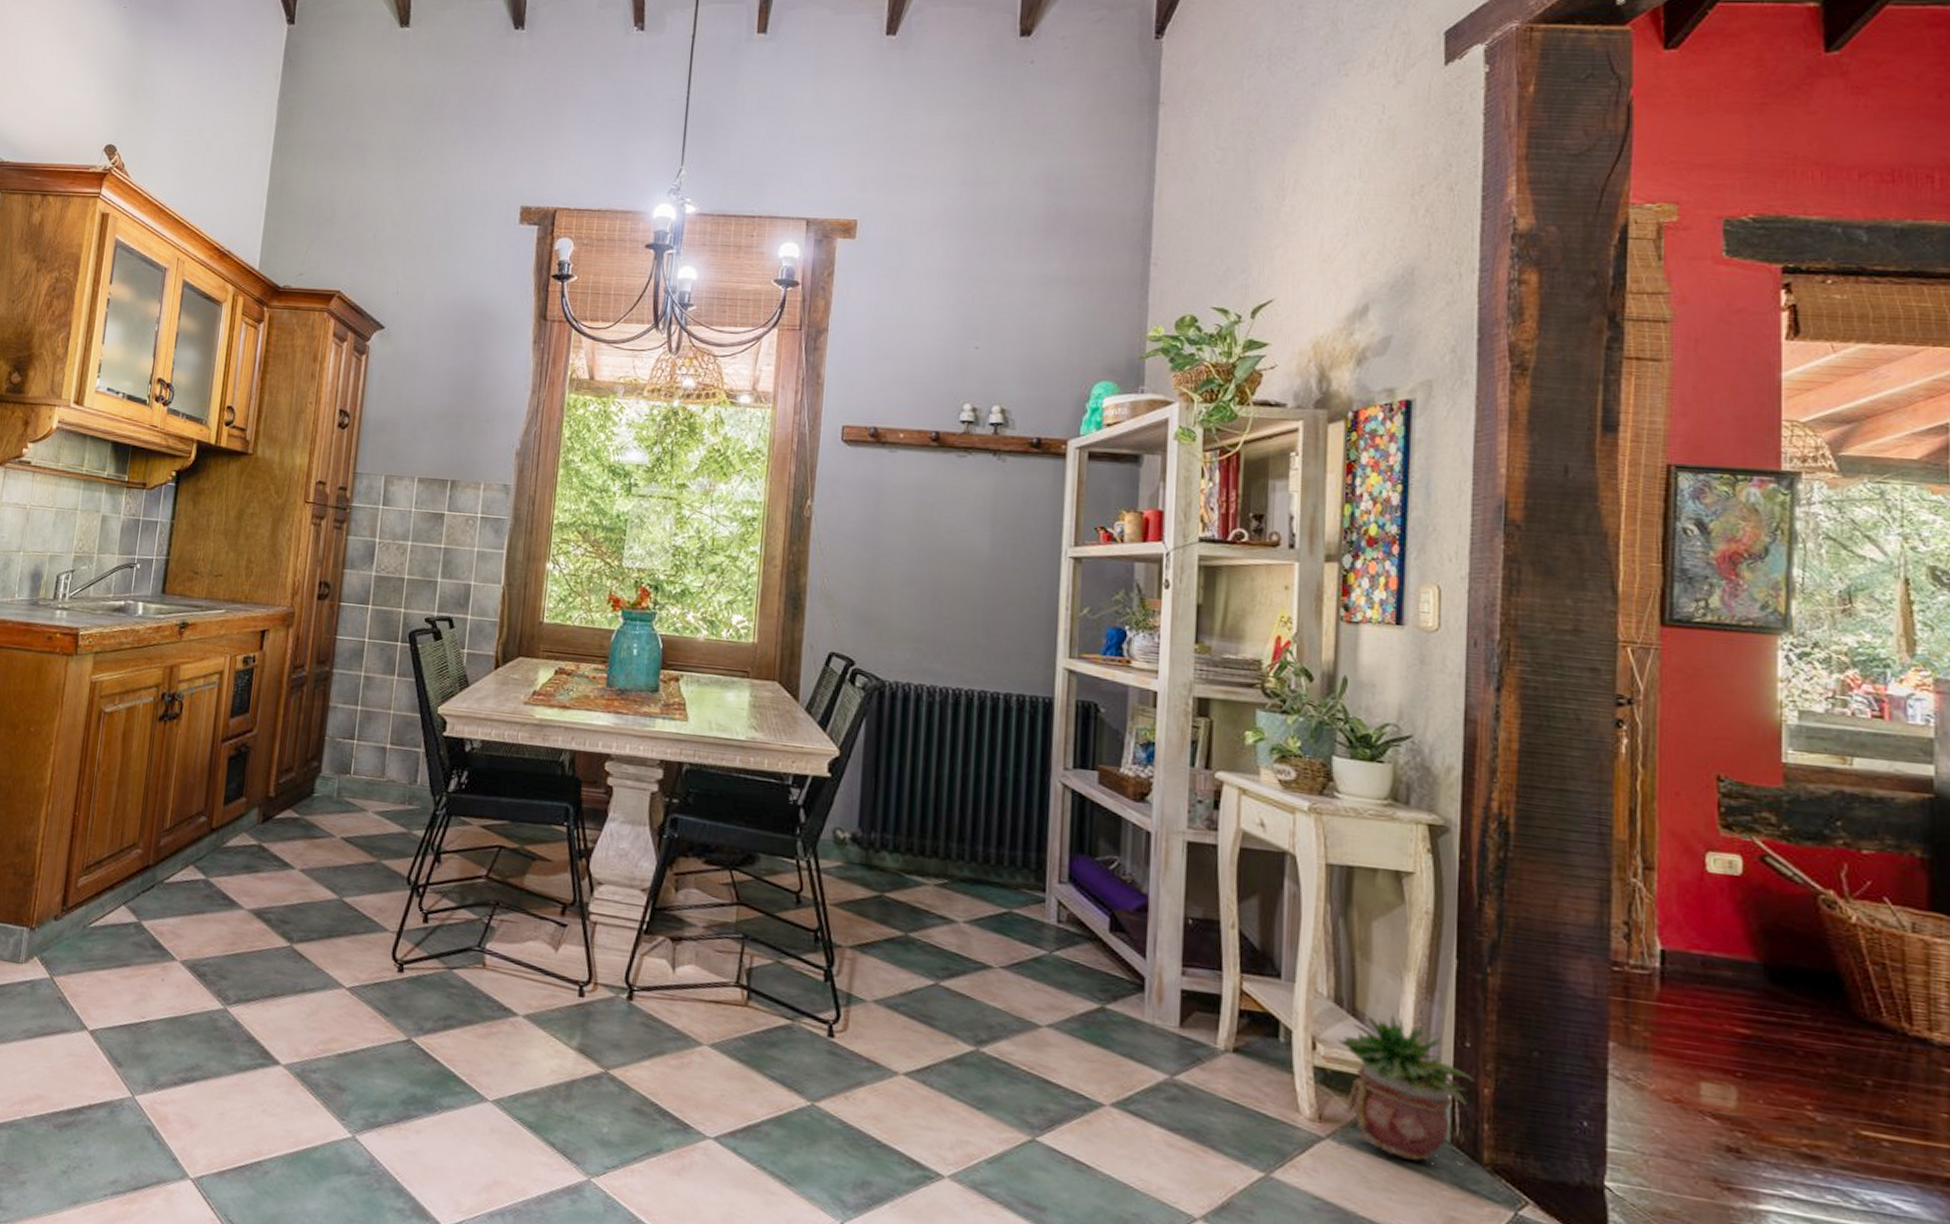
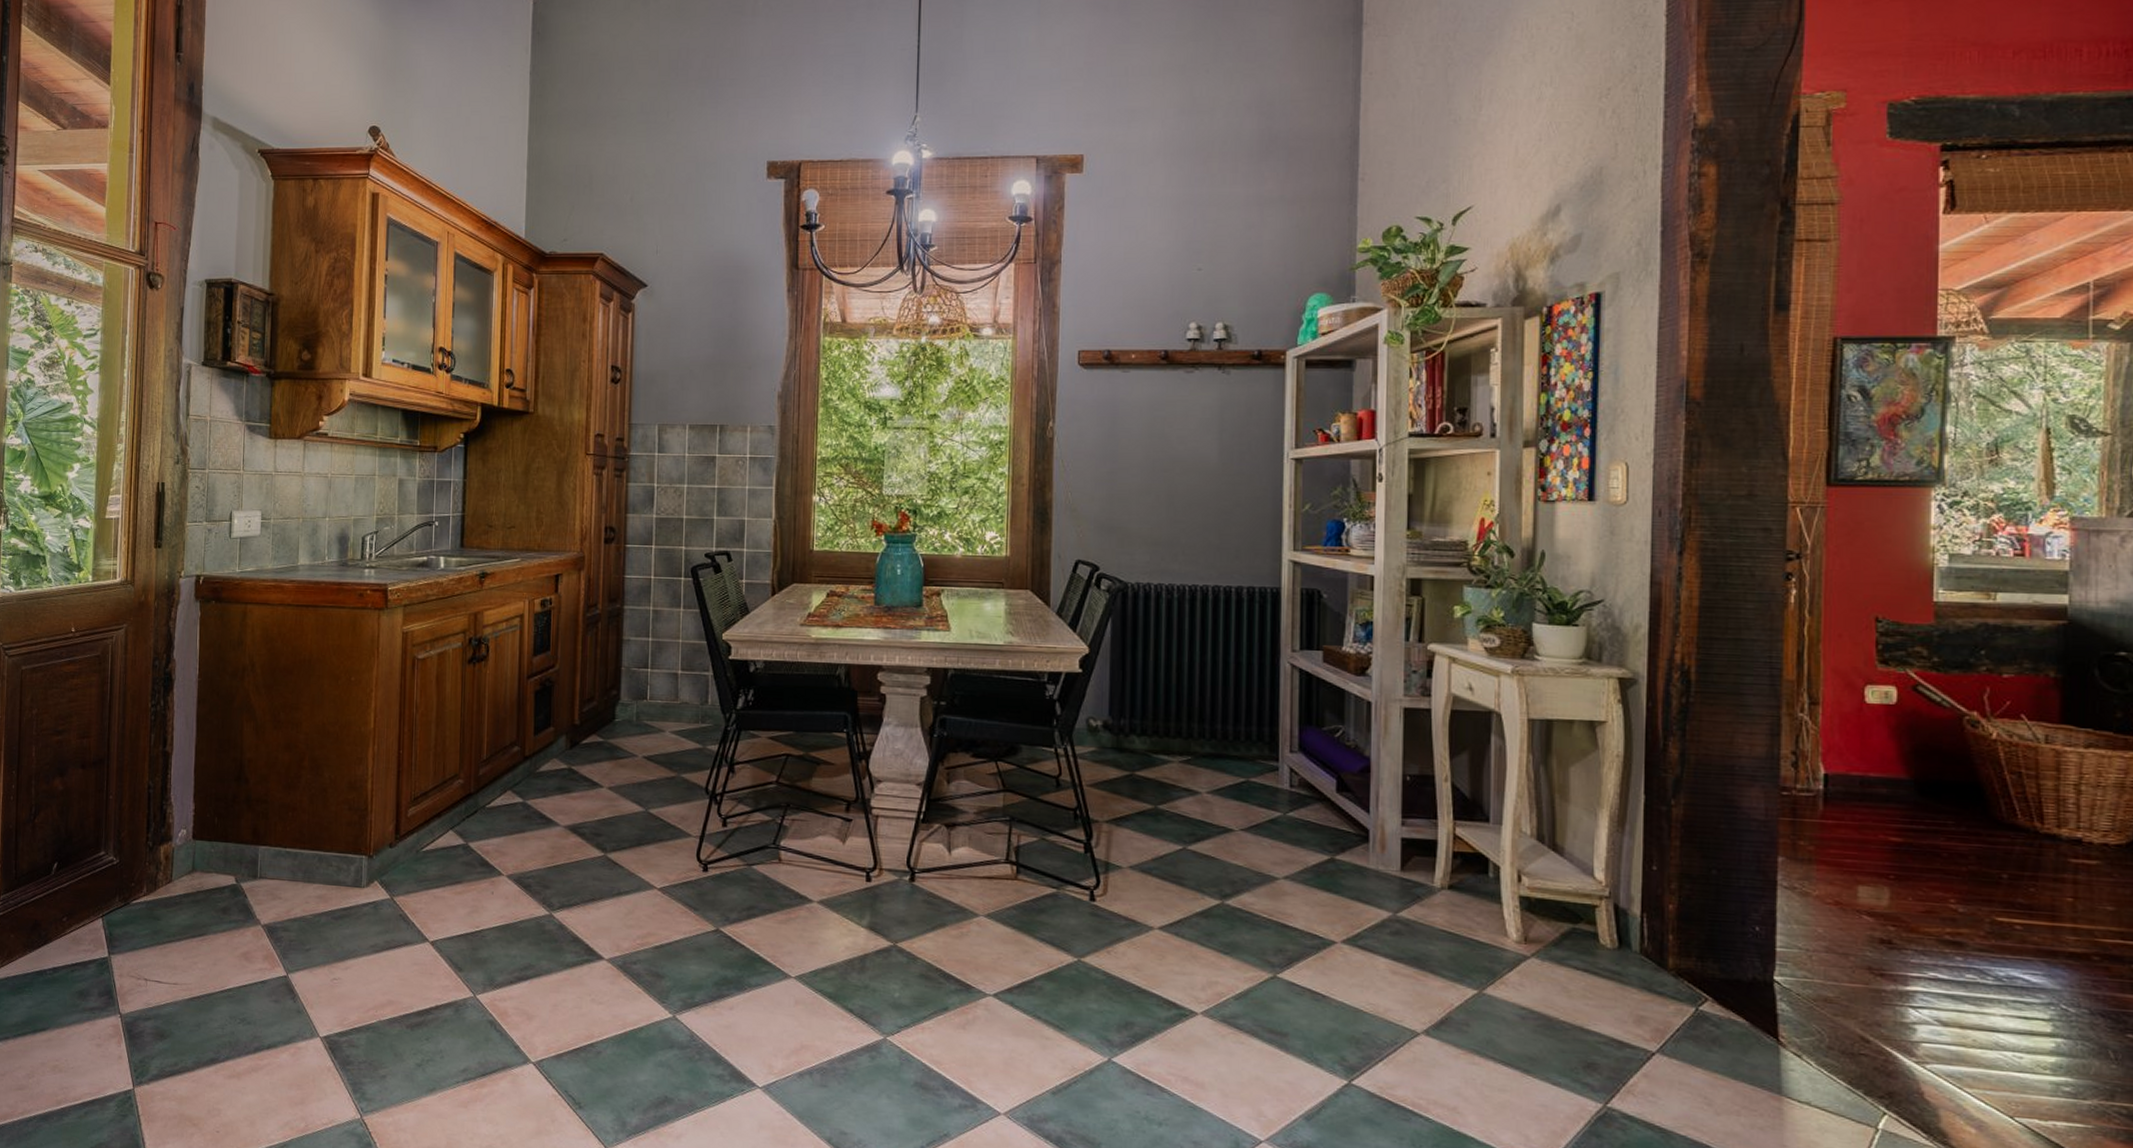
potted plant: present [1337,1012,1475,1162] -> none [1539,845,1661,972]

